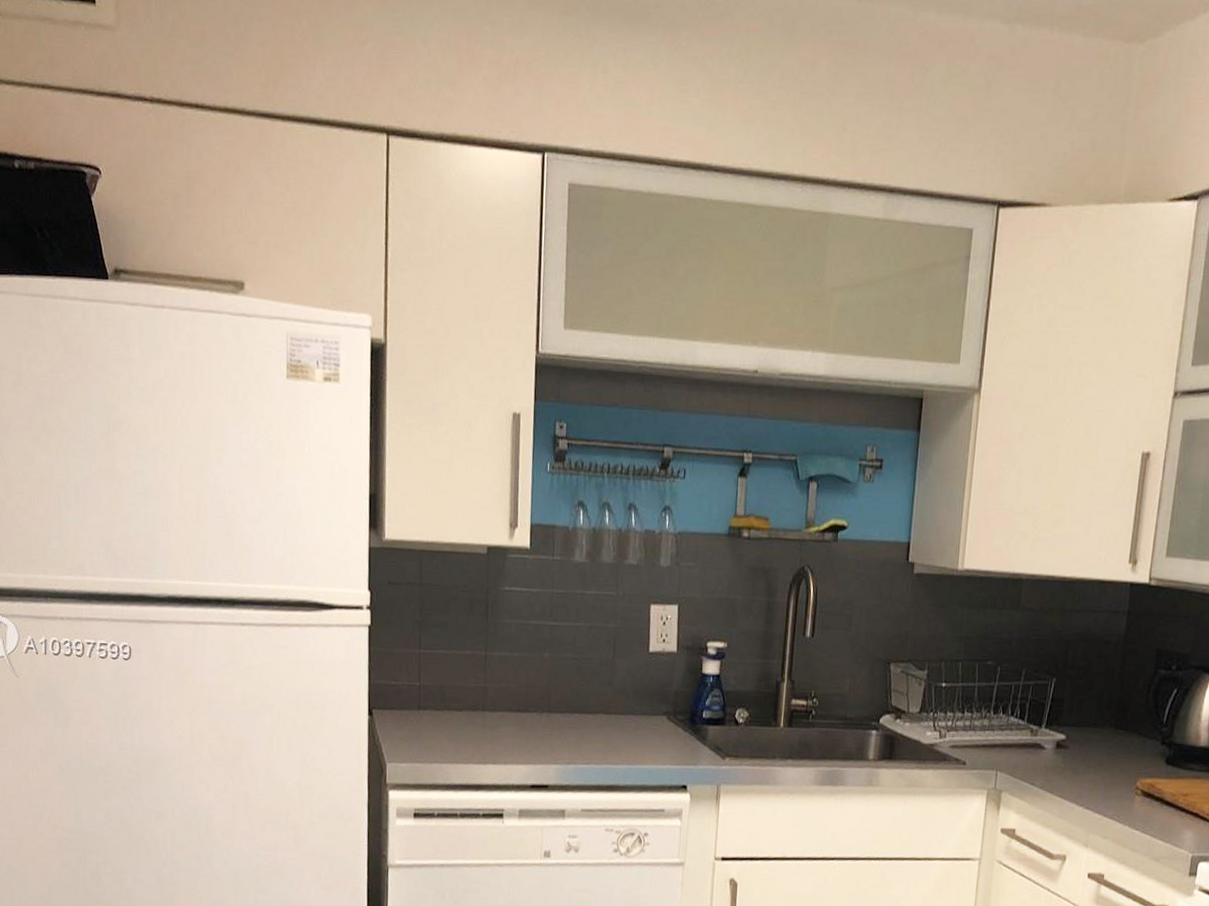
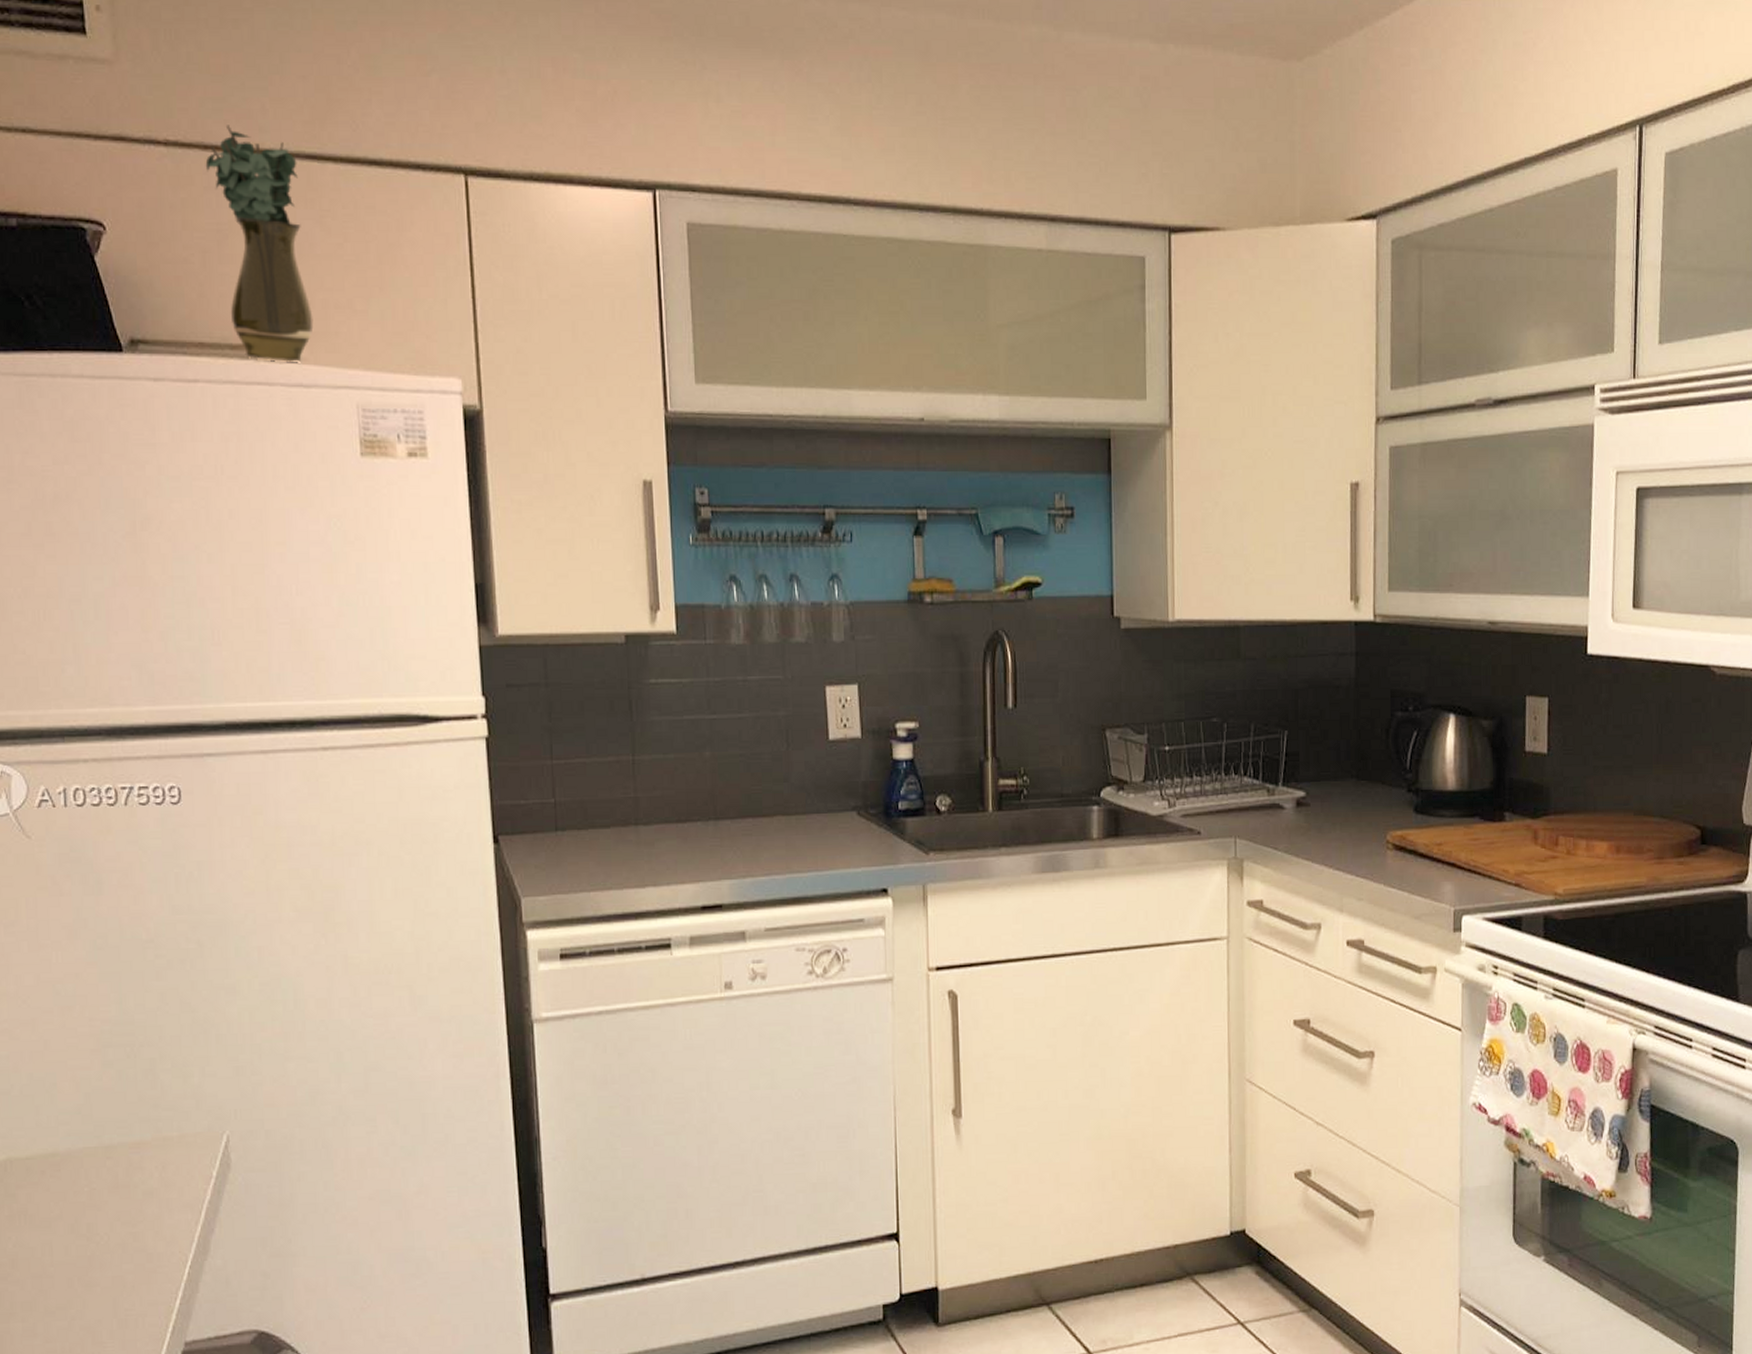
vase: none [181,85,257,294] -> present [205,125,314,362]

